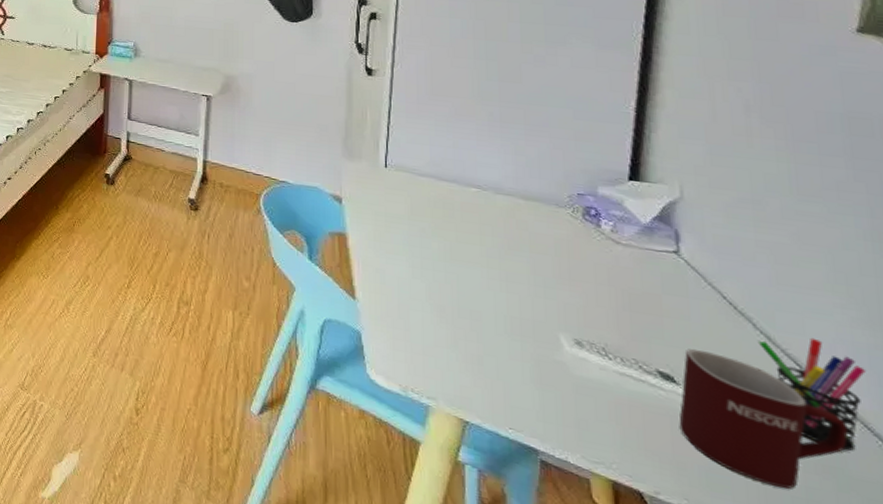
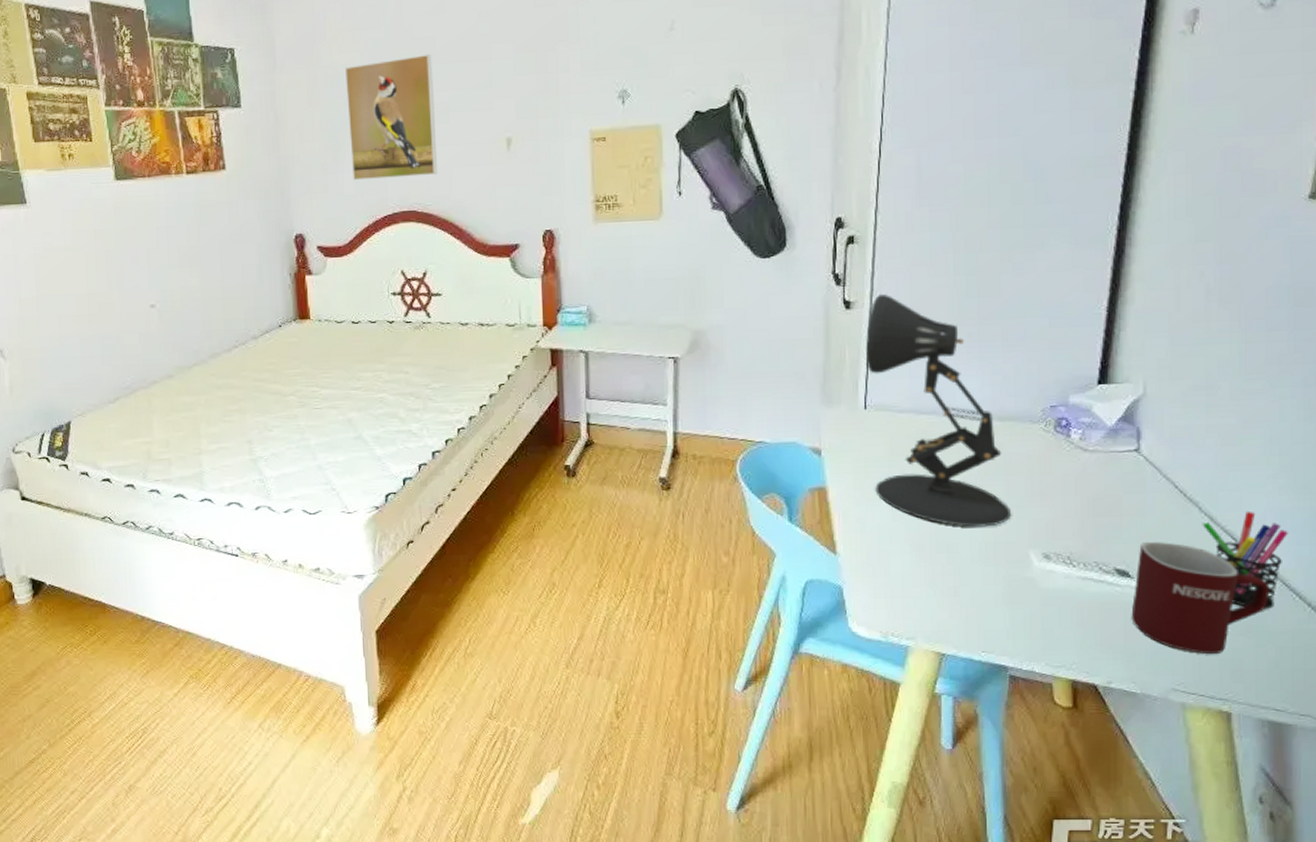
desk lamp: none [387,66,539,301] -> present [866,293,1012,527]

